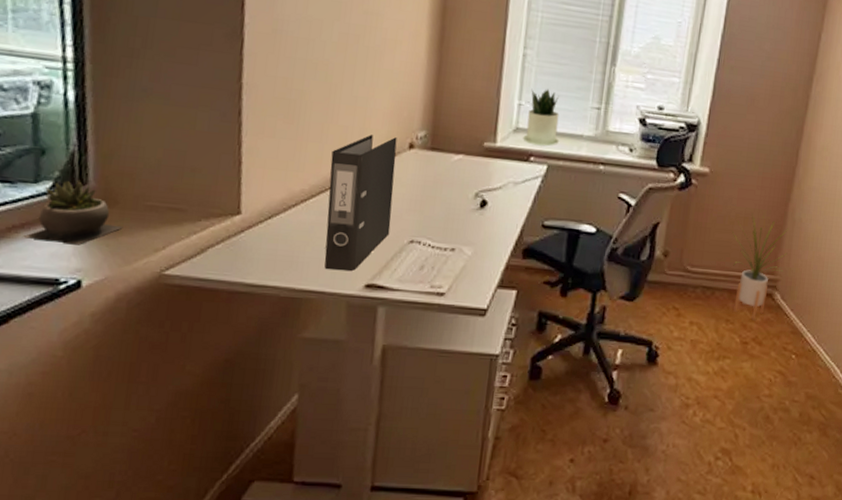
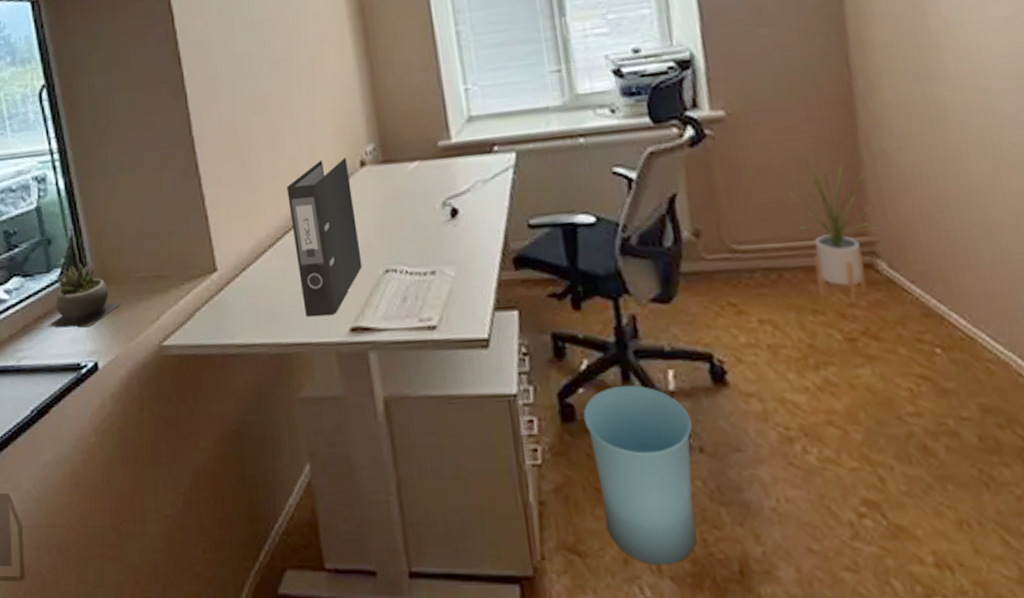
planter: present [523,88,560,147] -> none [475,64,523,133]
waste bin: none [543,356,625,487] -> present [583,385,697,565]

